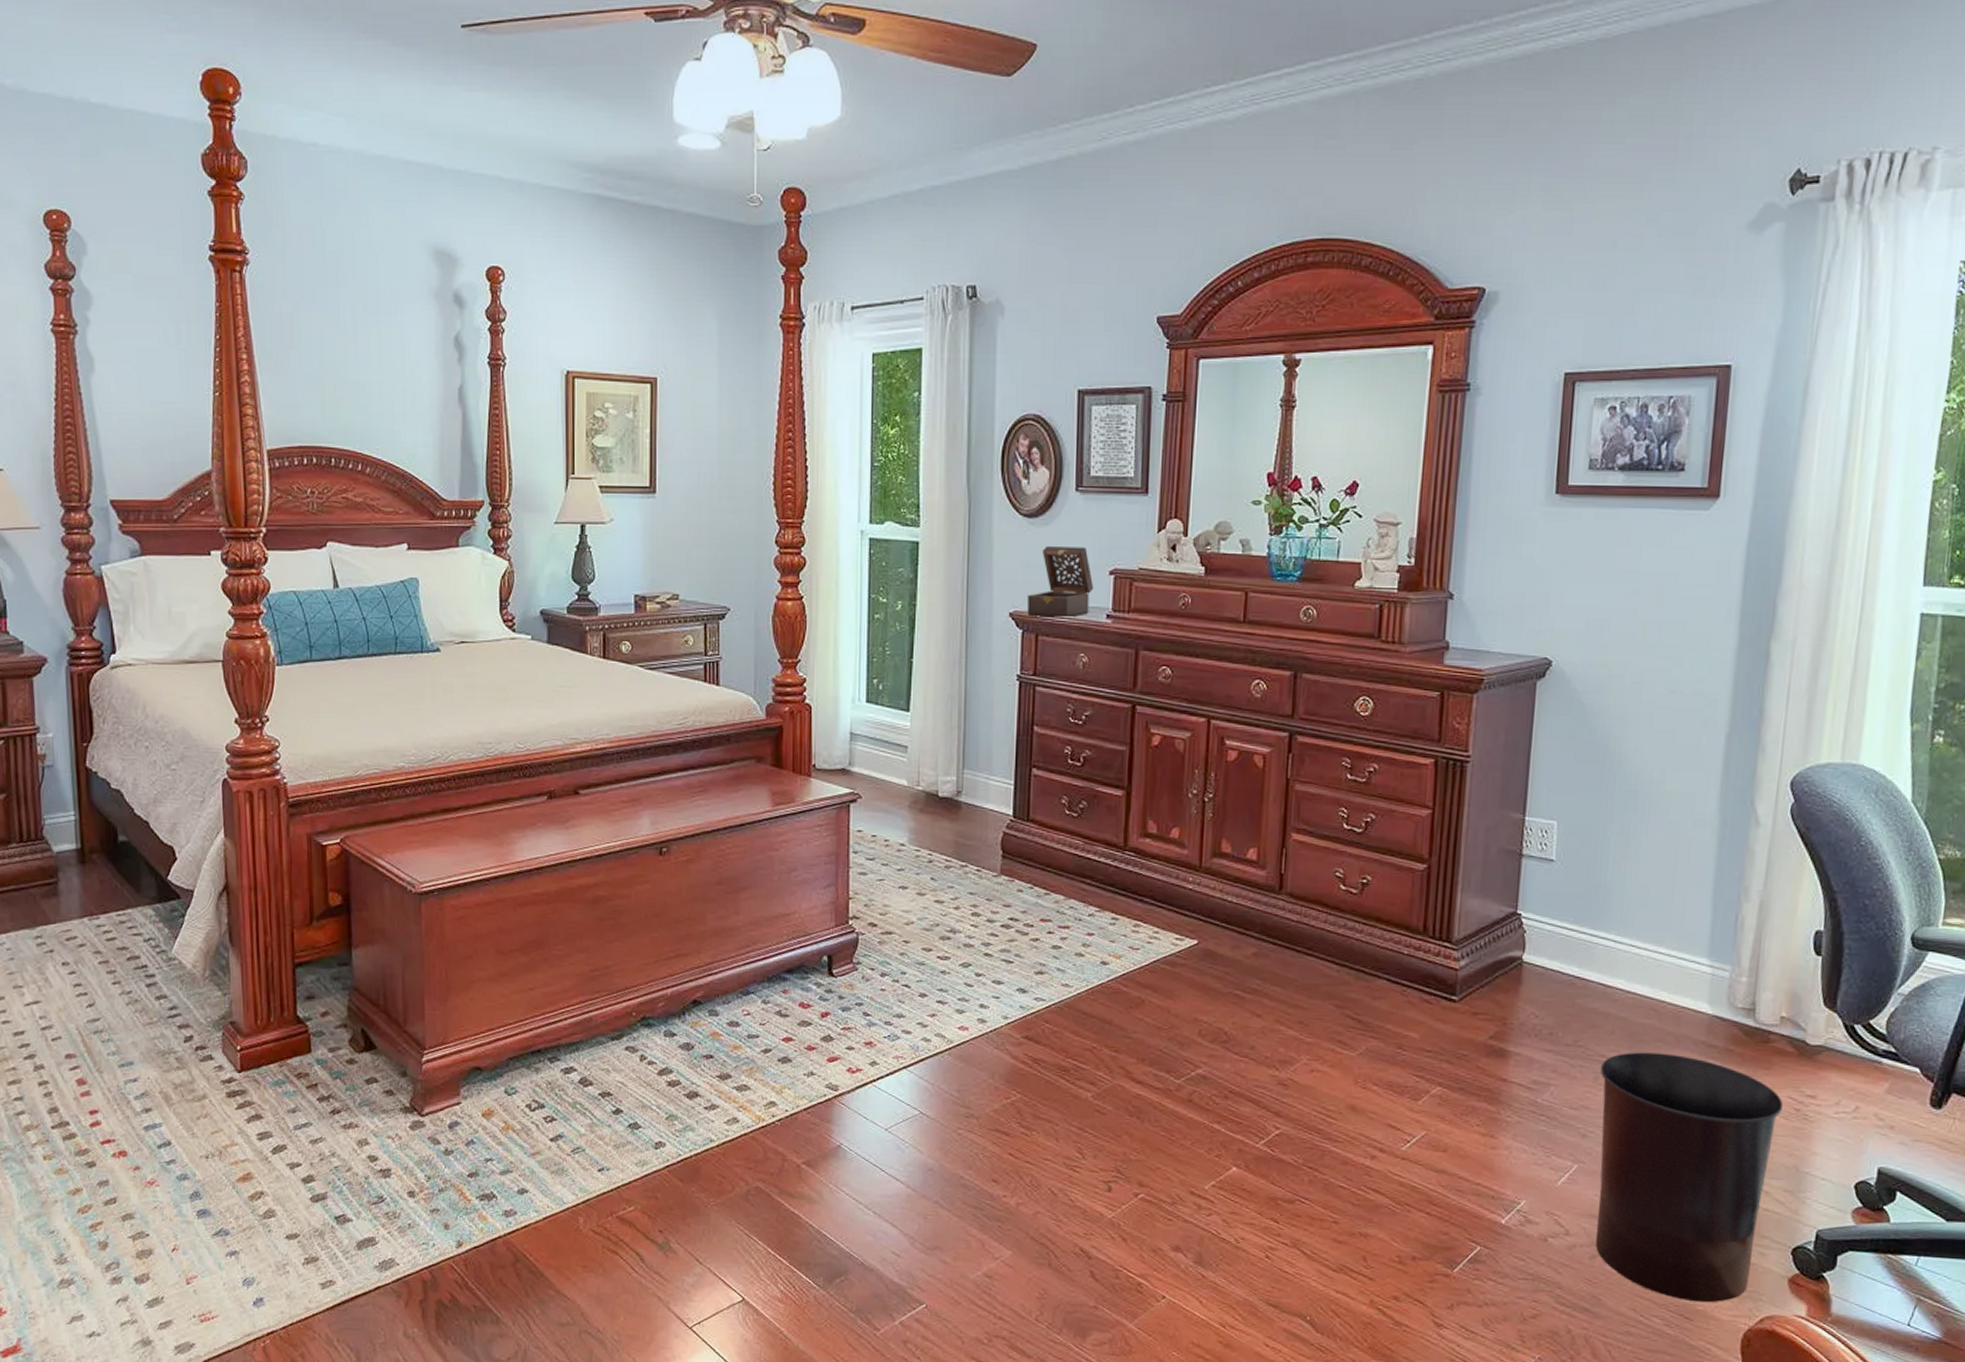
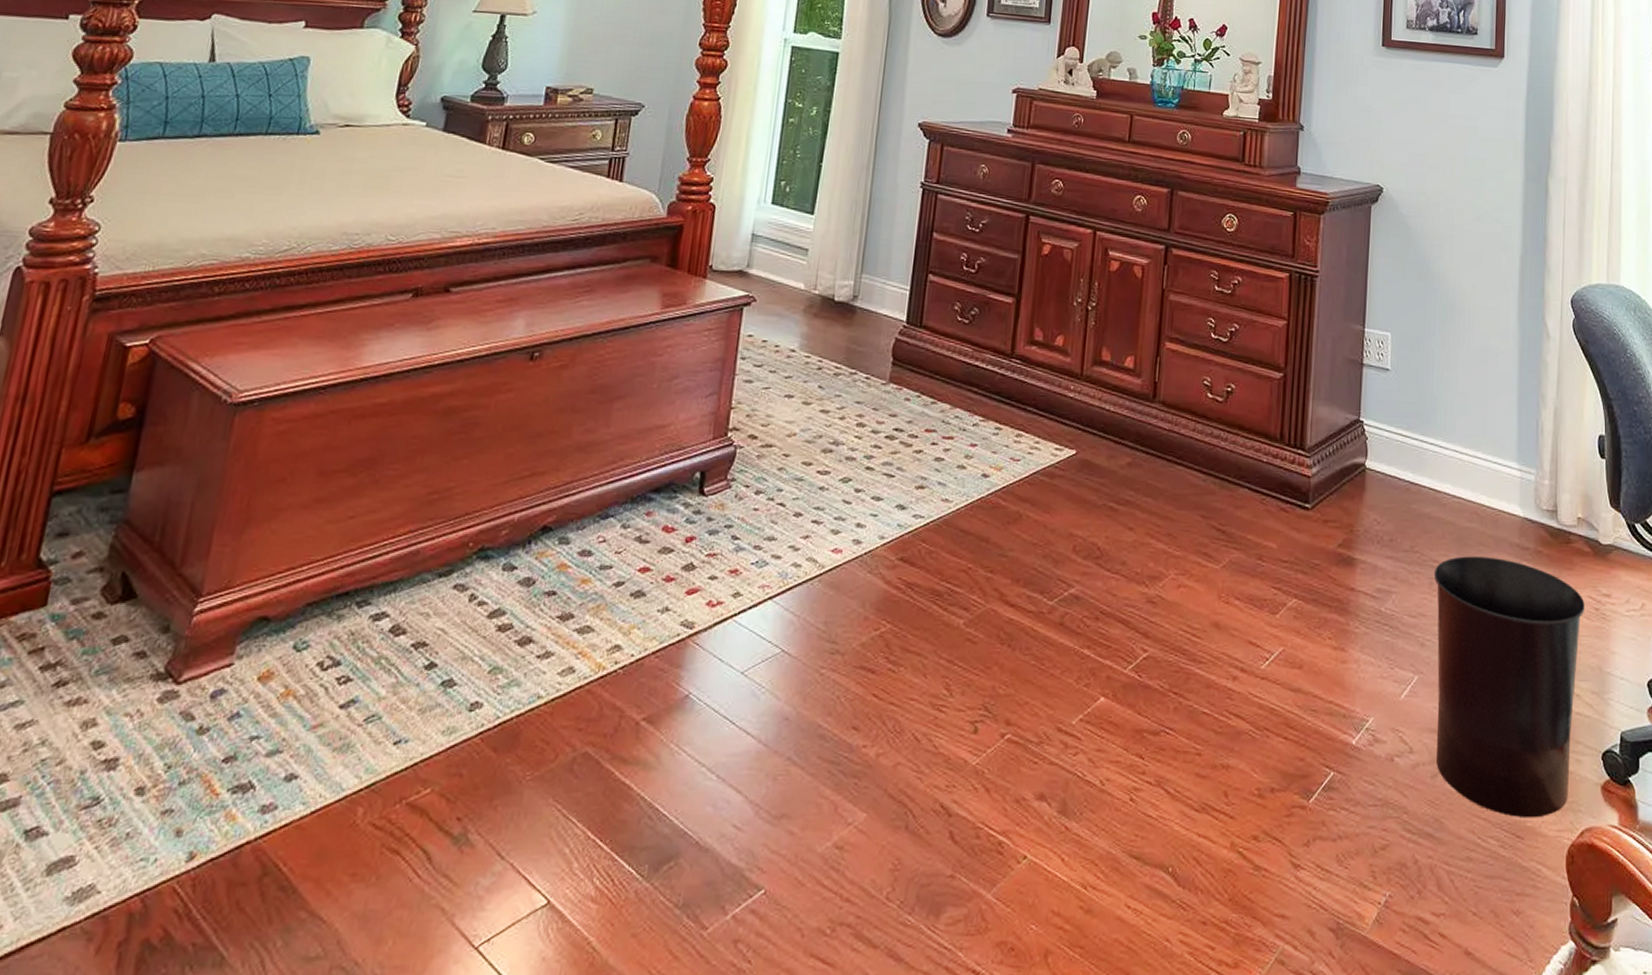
jewelry box: present [1027,546,1094,619] -> none [935,64,998,132]

